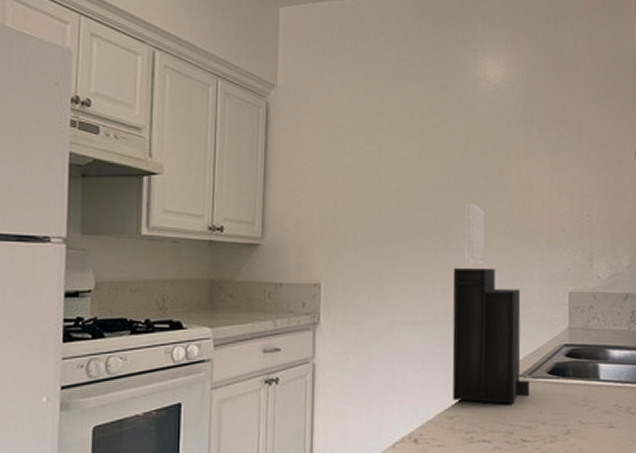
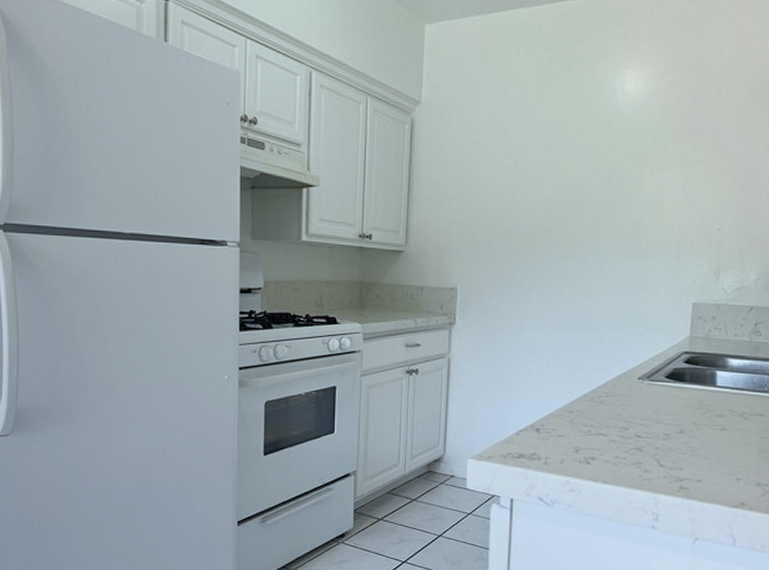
knife block: present [452,203,530,405] -> none [574,215,647,404]

